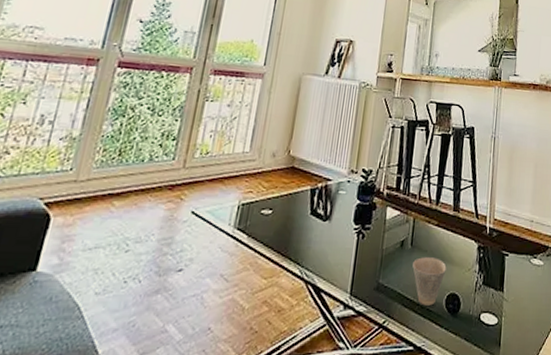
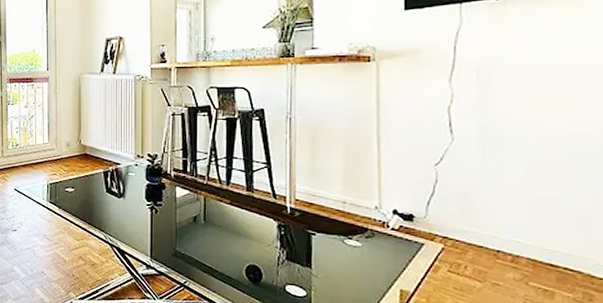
cup: present [412,257,447,306] -> none [208,231,244,273]

